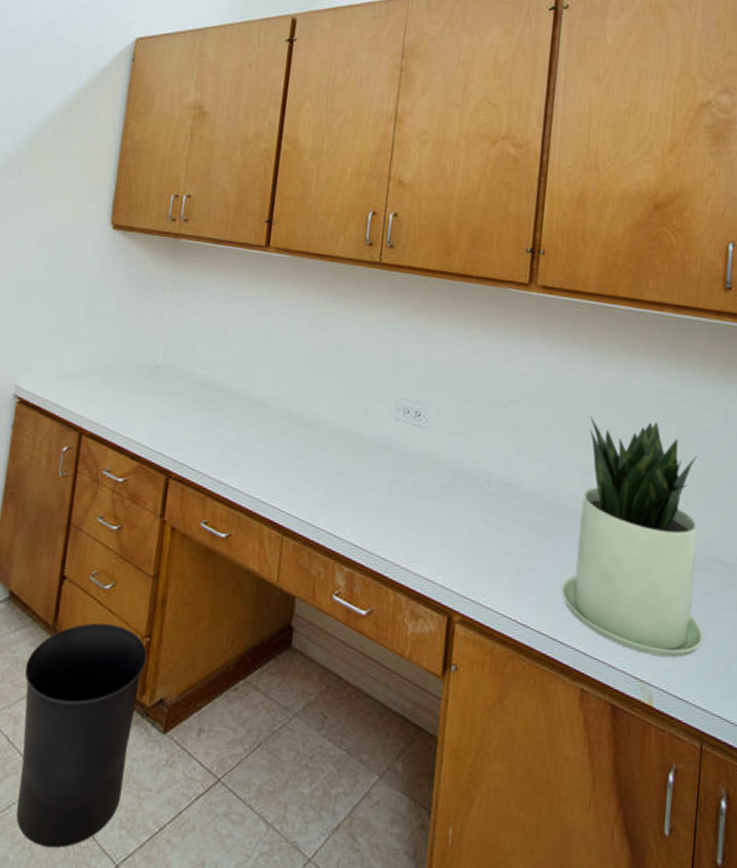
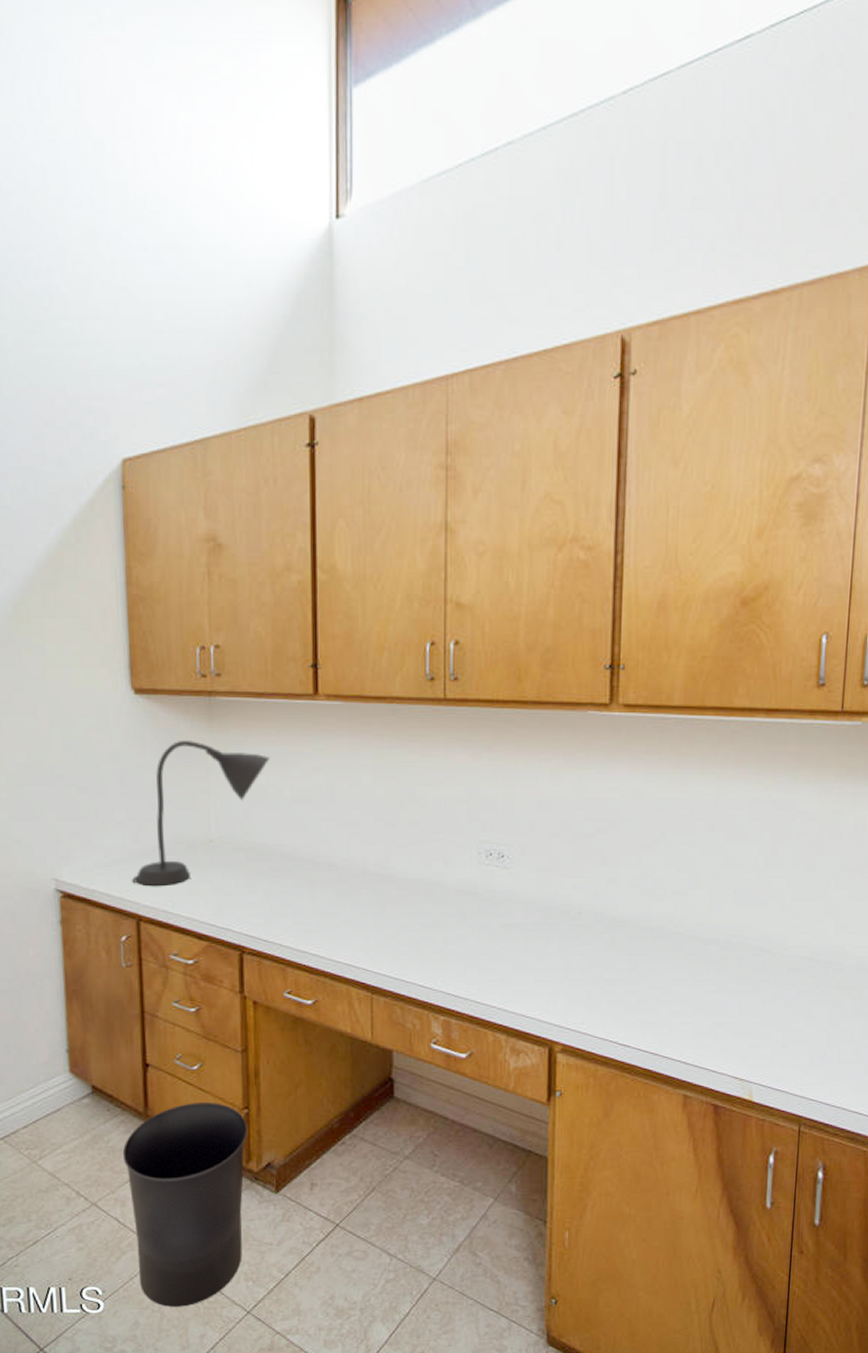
desk lamp: none [82,274,220,404] -> present [132,741,270,885]
planter: present [560,417,705,658] -> none [659,833,801,1055]

